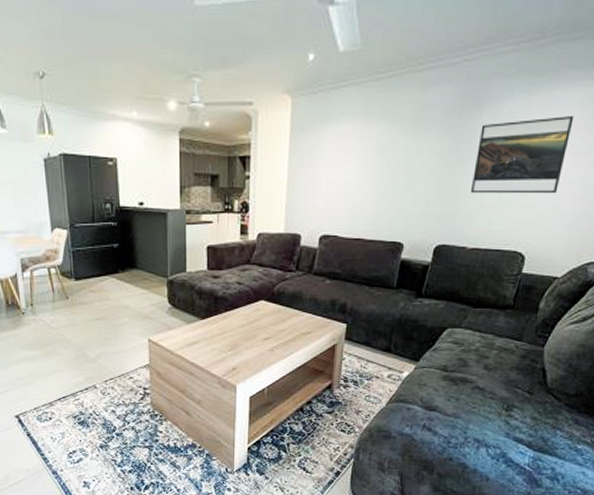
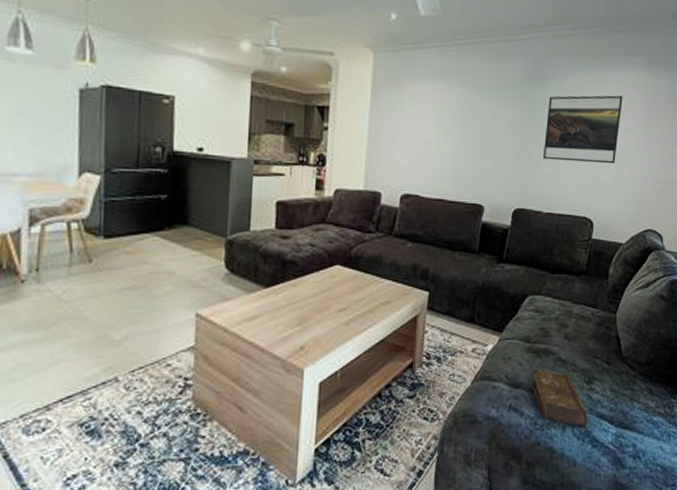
book: none [447,395,505,449] -> present [532,369,588,427]

